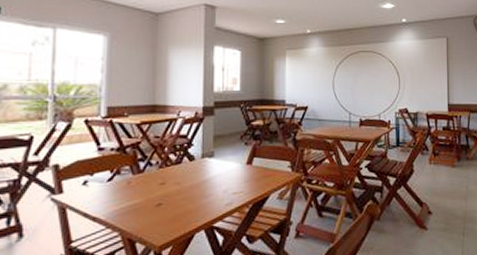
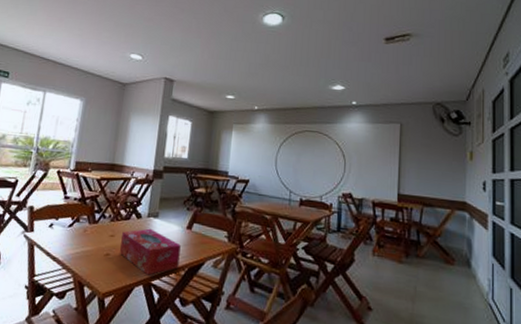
tissue box: none [174,169,242,219] -> present [120,228,181,276]

